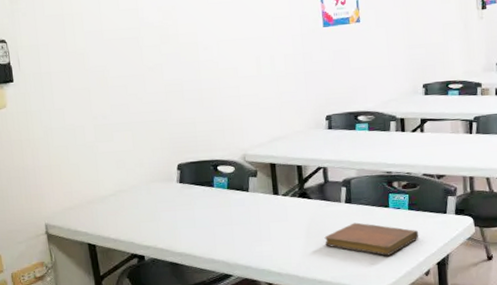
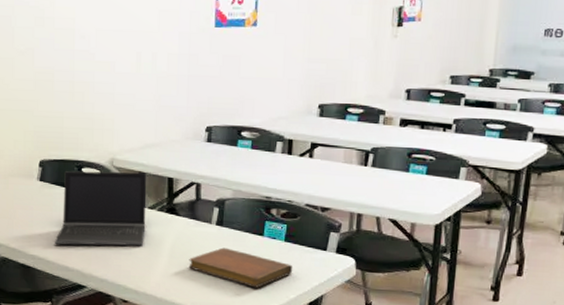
laptop computer: none [199,164,282,239] -> present [55,171,147,246]

